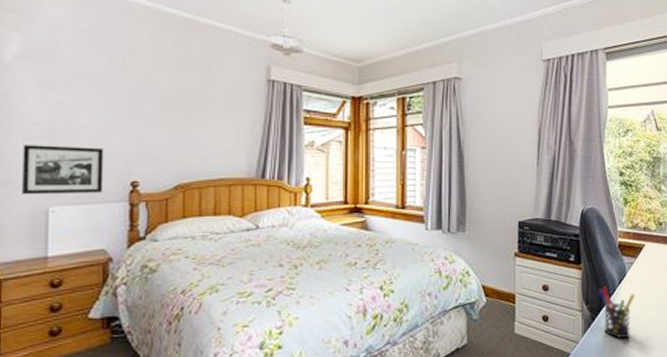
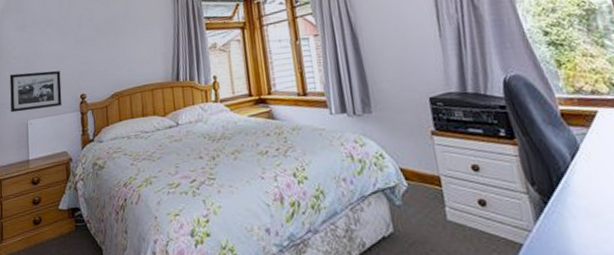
pen holder: present [598,287,635,339] -> none [545,163,603,227]

